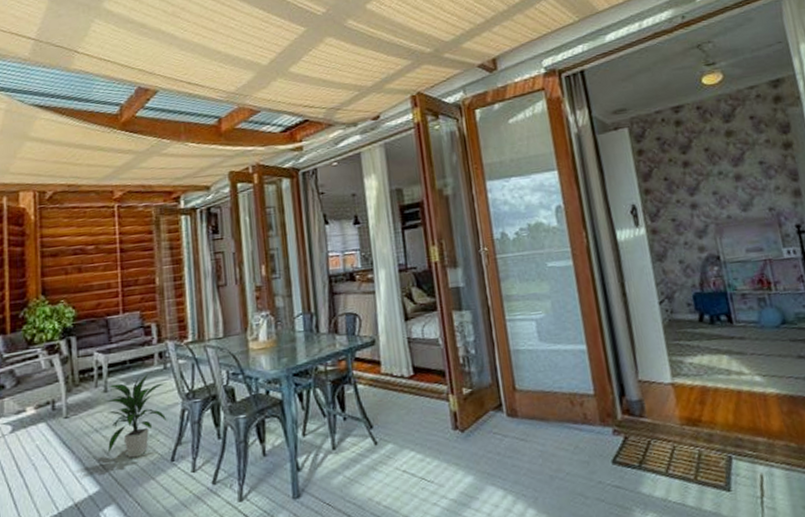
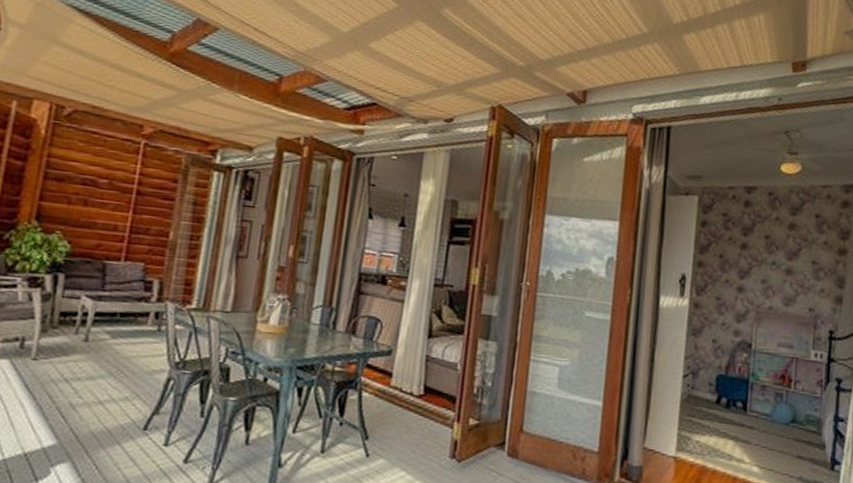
indoor plant: present [104,374,168,458] -> none [75,332,157,418]

